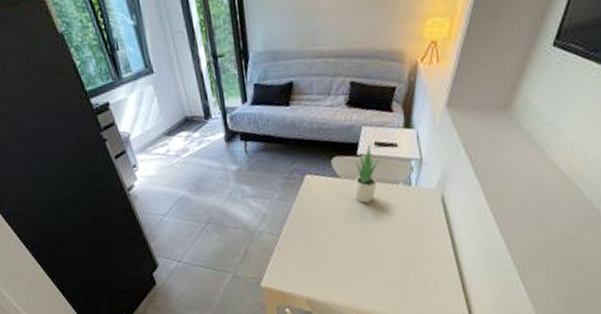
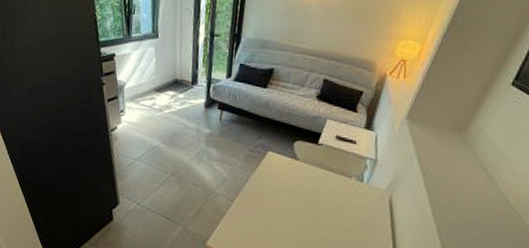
potted plant: present [355,145,380,203] -> none [309,137,338,189]

